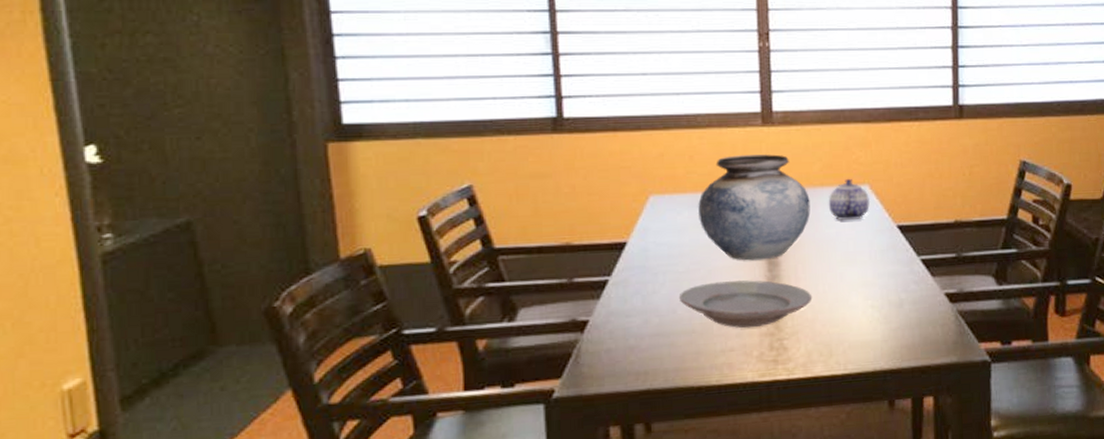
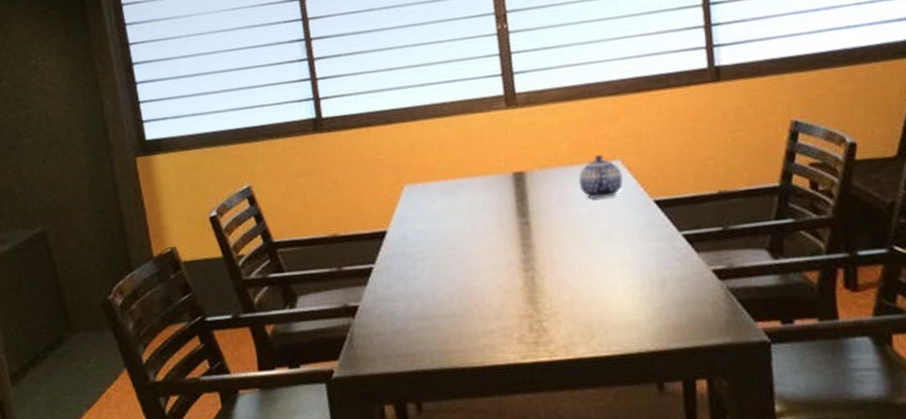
plate: present [678,280,813,329] -> none [438,263,570,311]
vase: present [698,154,811,261] -> none [450,136,561,244]

